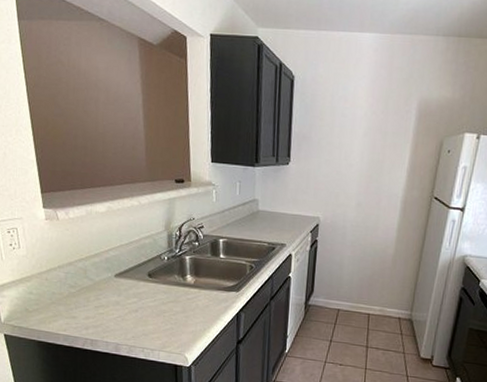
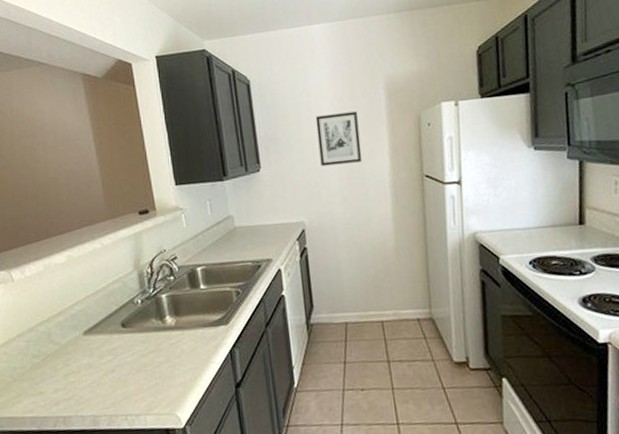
wall art: none [344,123,388,174] -> present [315,111,362,167]

